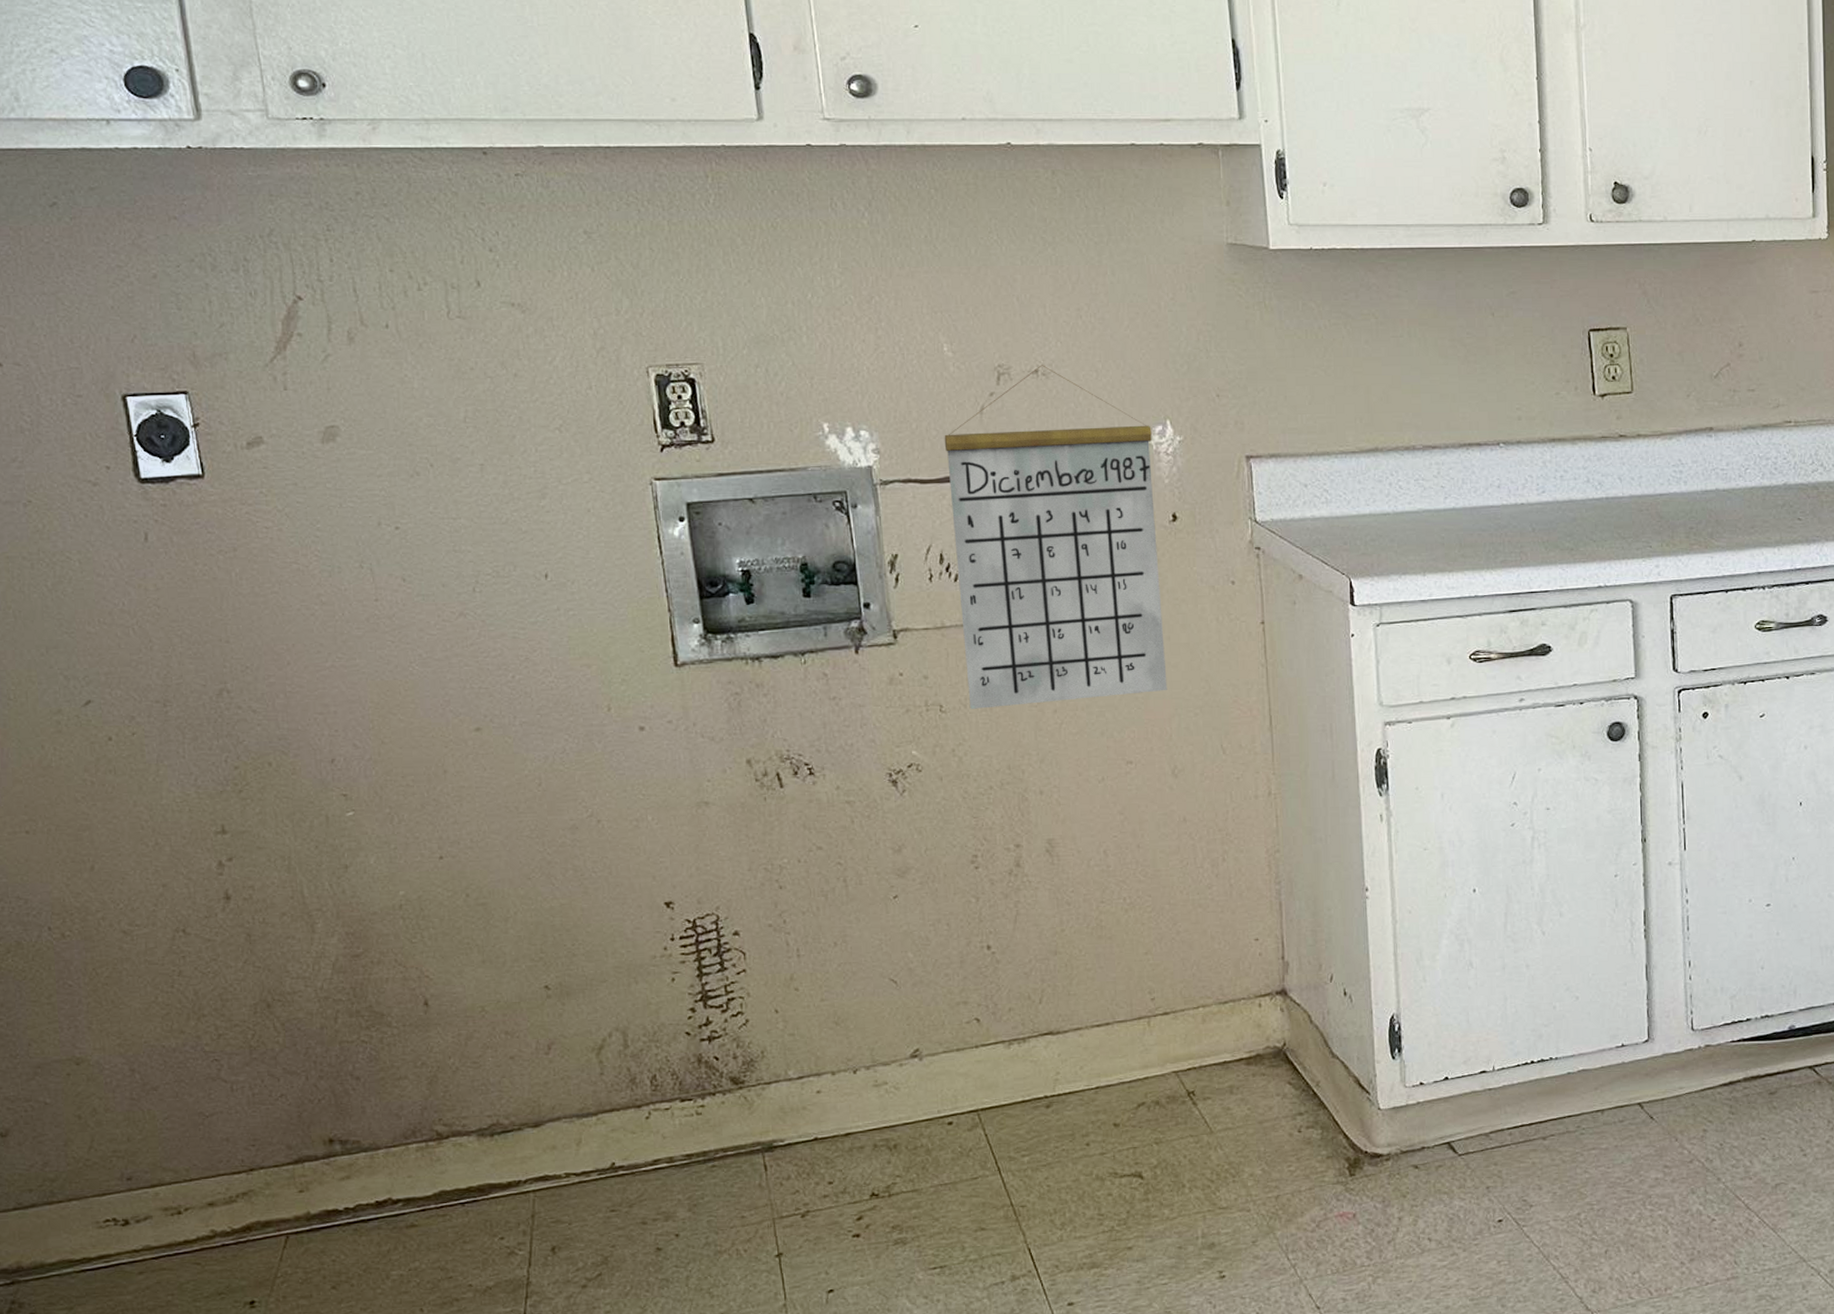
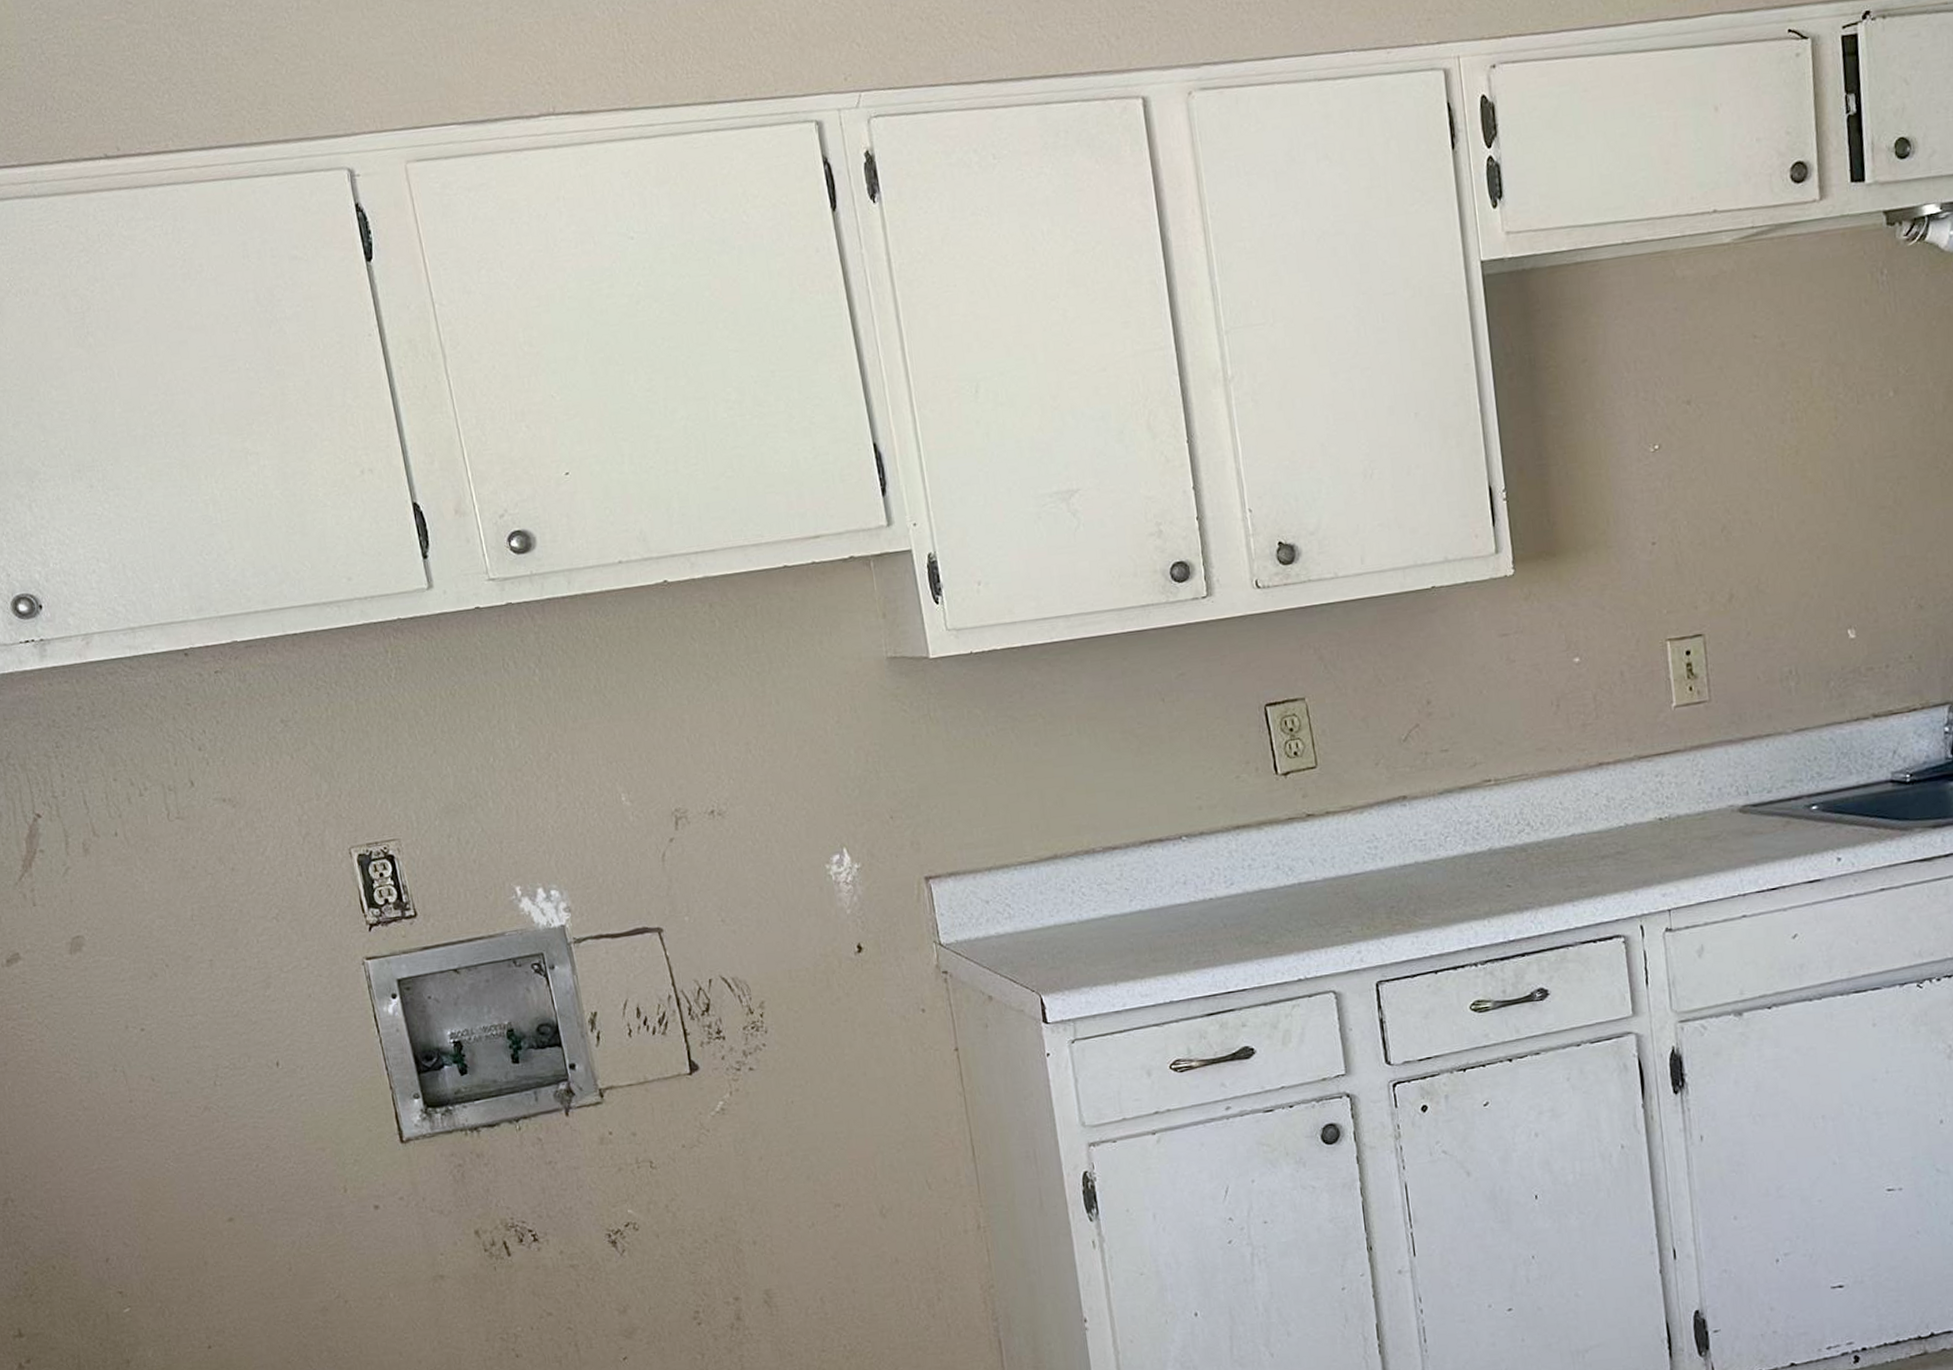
calendar: present [944,365,1167,709] -> none [630,804,868,1163]

